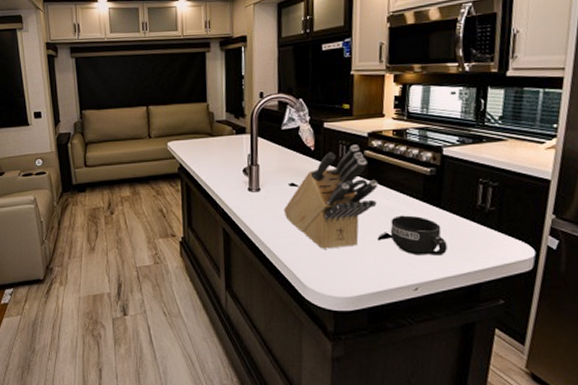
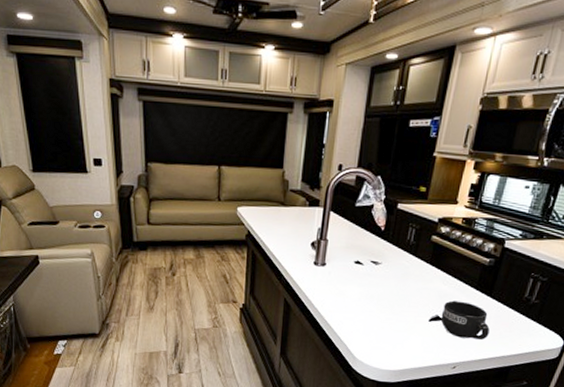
knife block: present [283,144,379,249] -> none [345,228,439,326]

